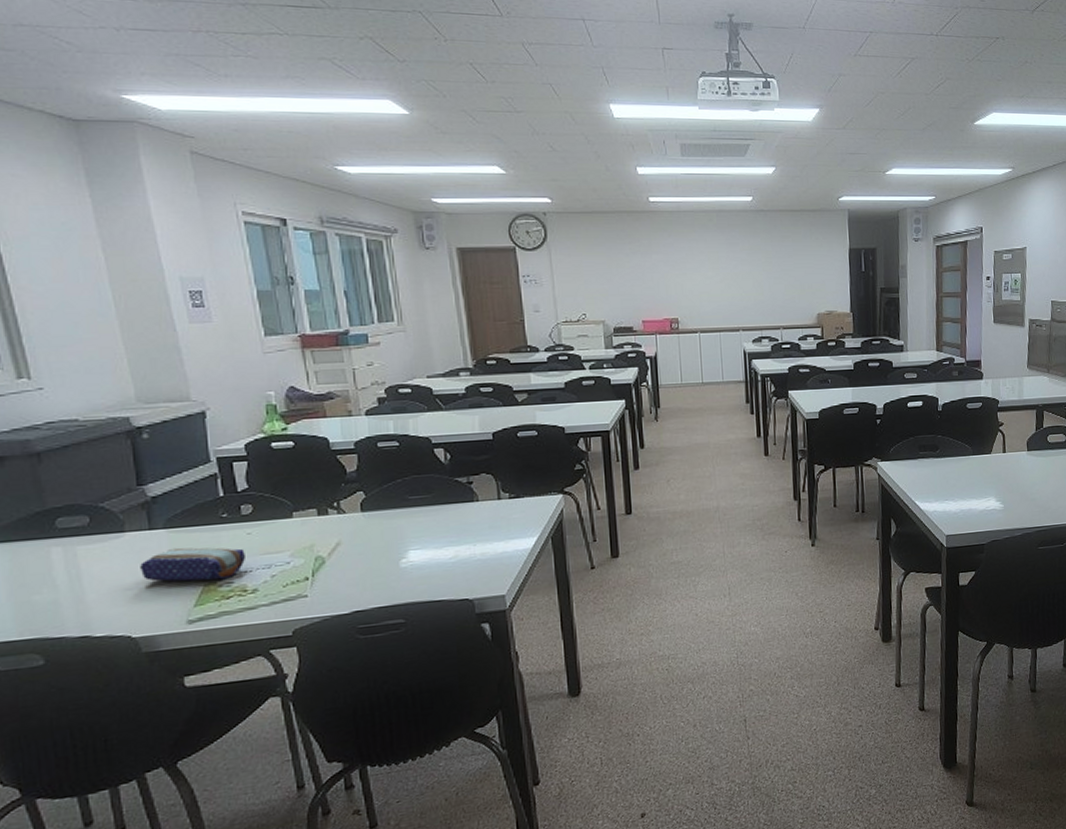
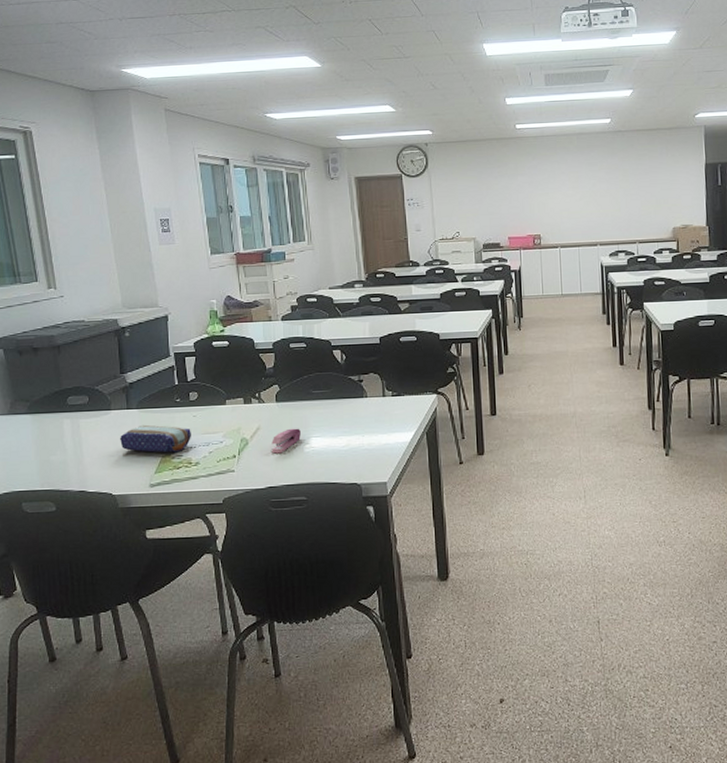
stapler: none [356,540,395,573] -> present [271,428,301,454]

